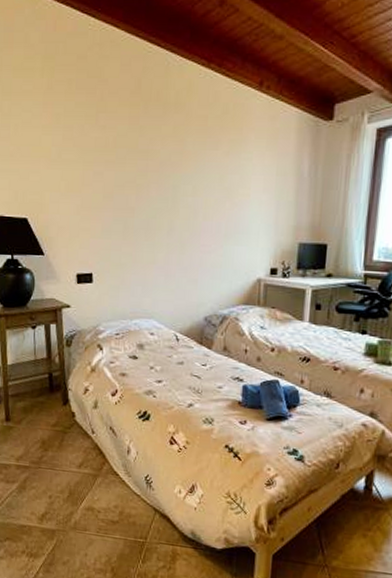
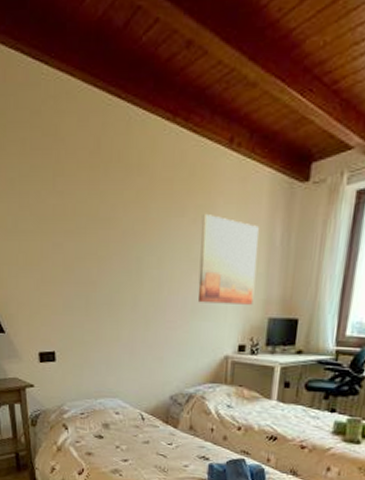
wall art: none [231,148,288,231] -> present [197,215,259,305]

